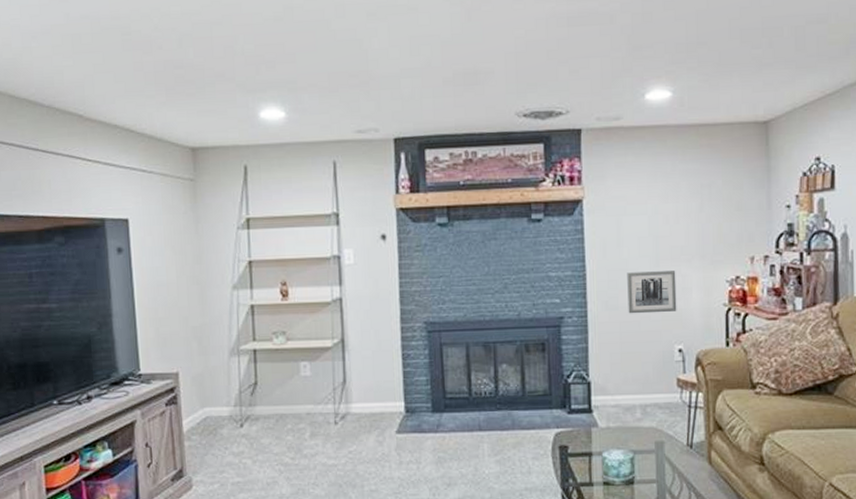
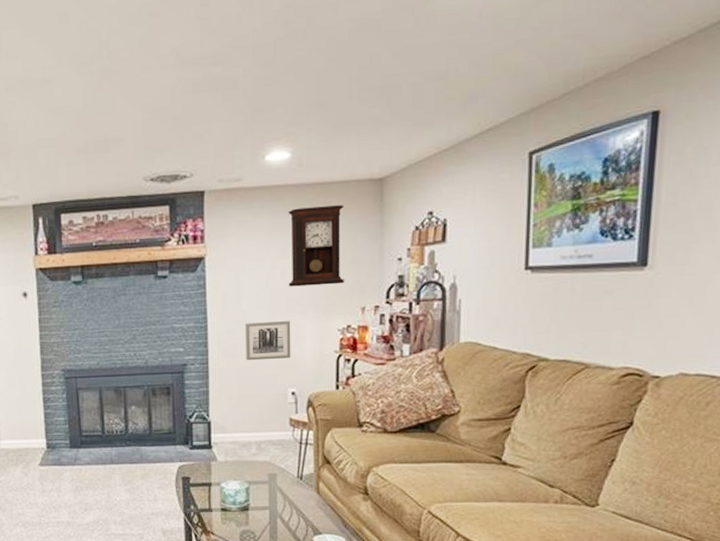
pendulum clock: none [670,148,732,234] -> present [288,205,345,287]

